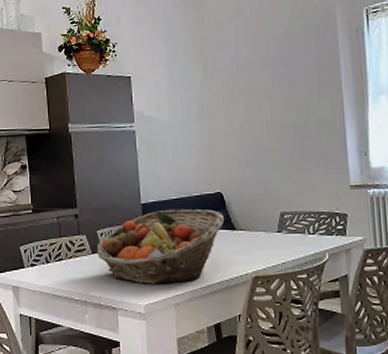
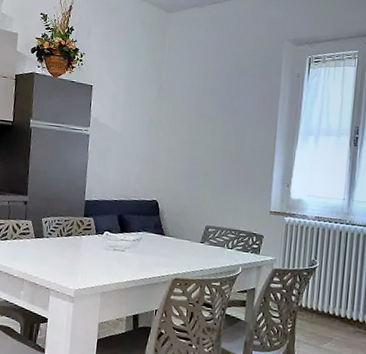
fruit basket: present [96,209,225,284] -> none [38,208,157,275]

